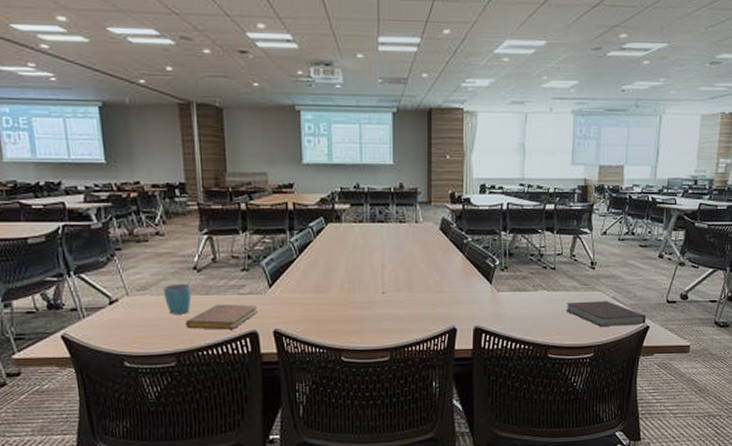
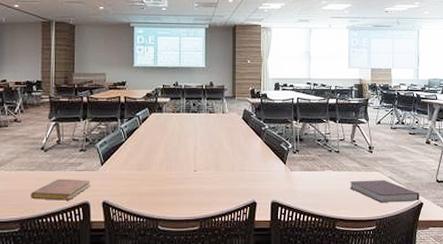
mug: present [164,284,192,314] -> none [16,162,38,187]

